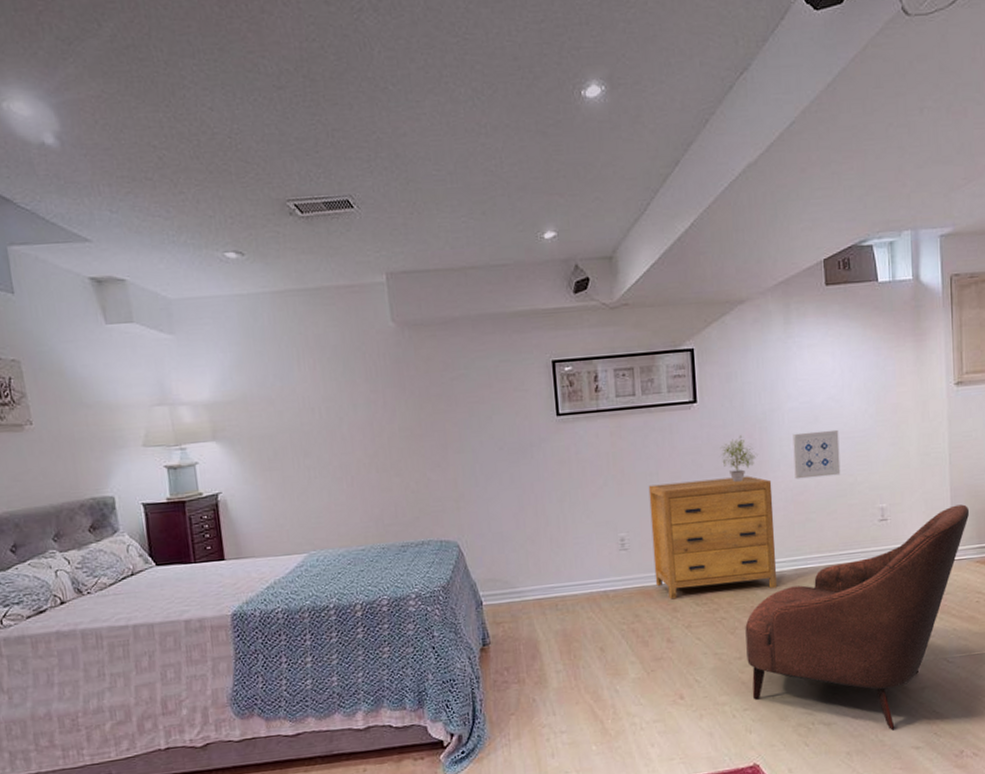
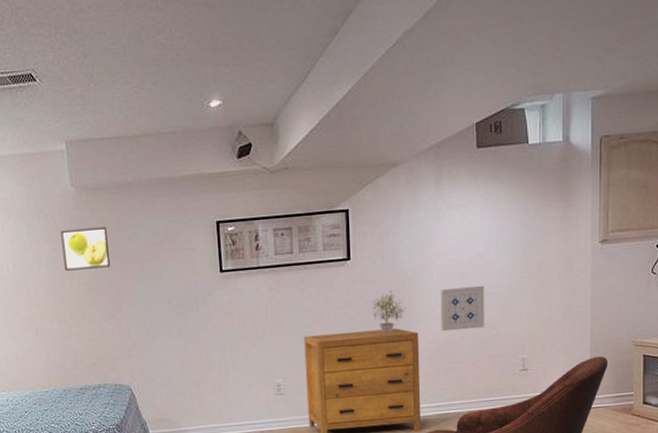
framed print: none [380,366,435,415] -> present [60,226,110,271]

